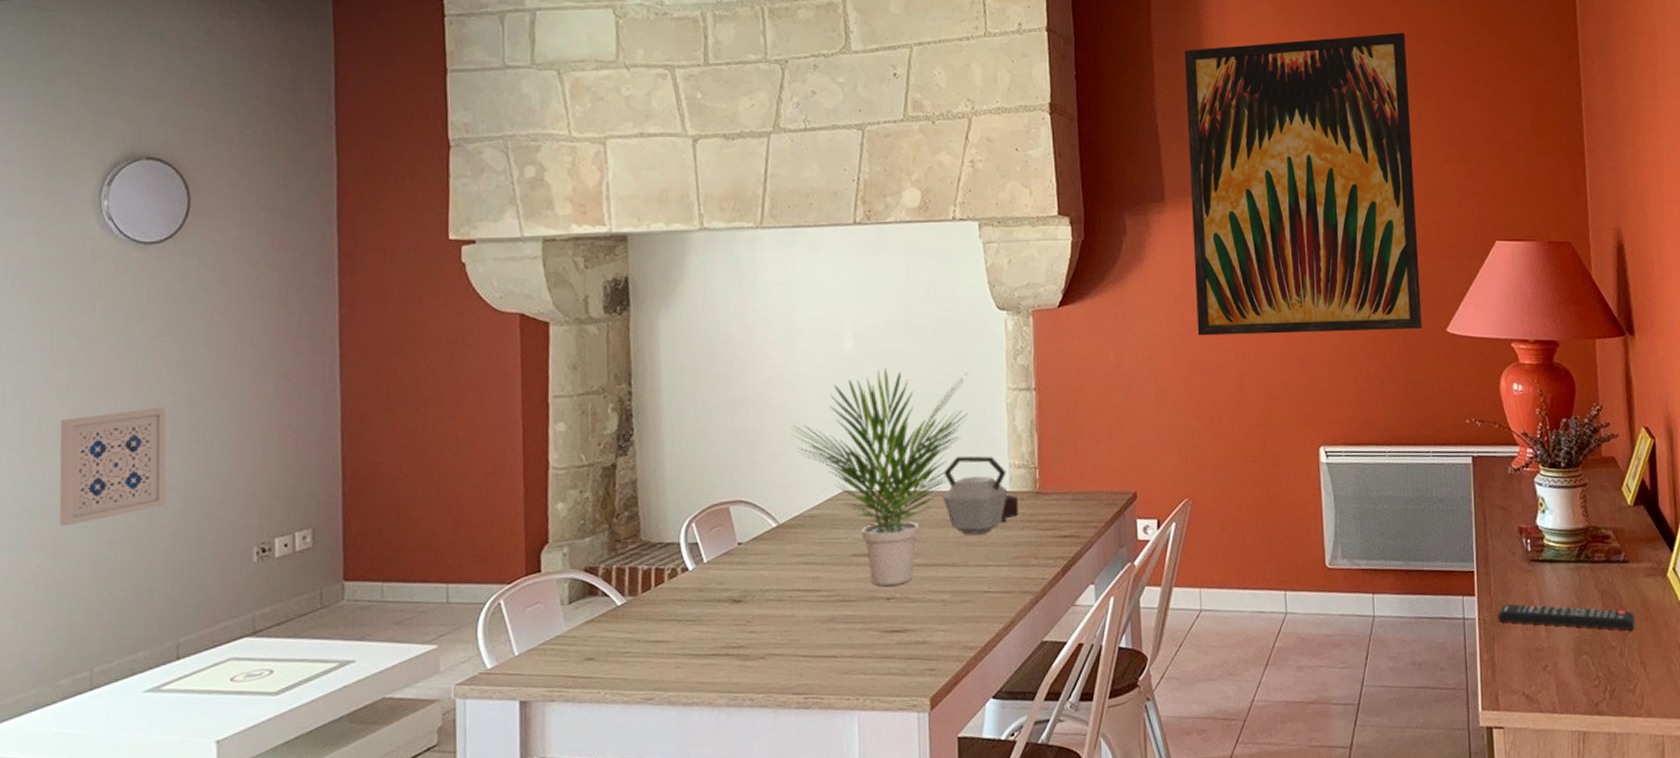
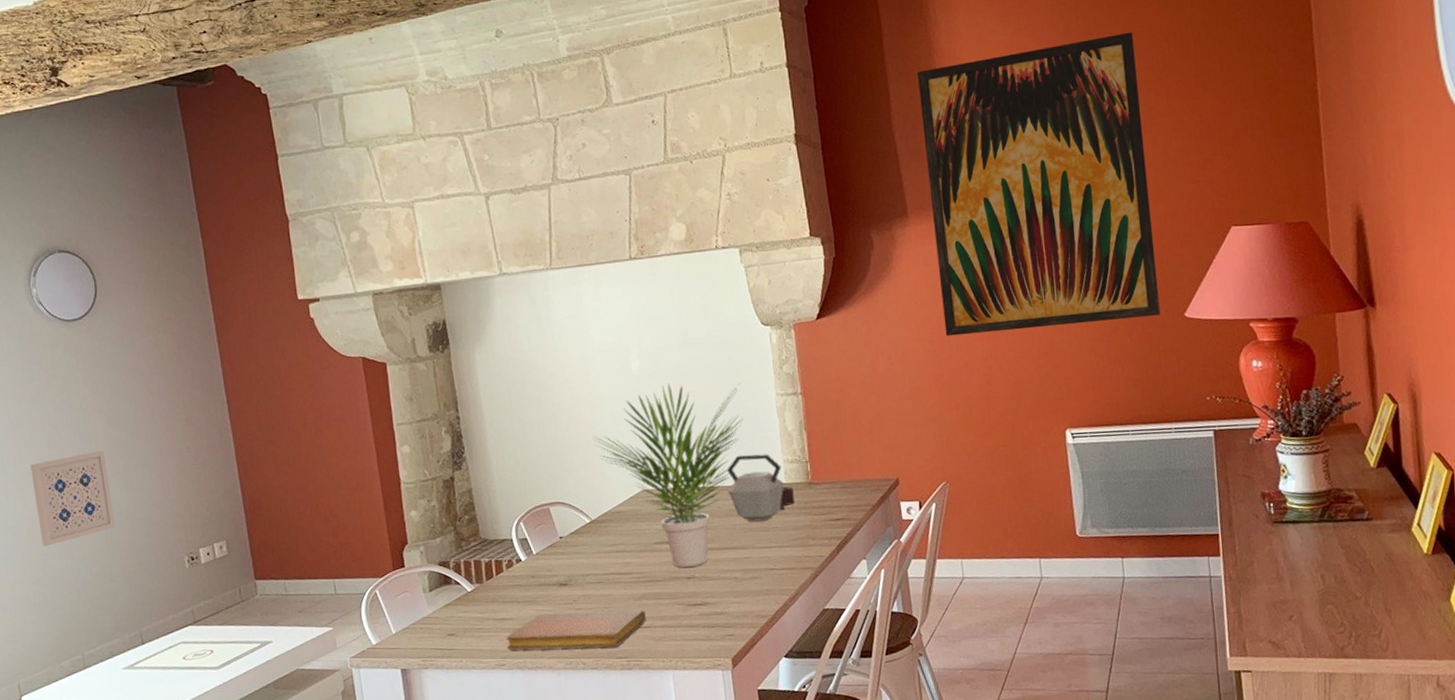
notebook: none [658,635,833,682] -> present [506,610,646,650]
remote control: present [1497,604,1636,631] -> none [1243,561,1380,582]

